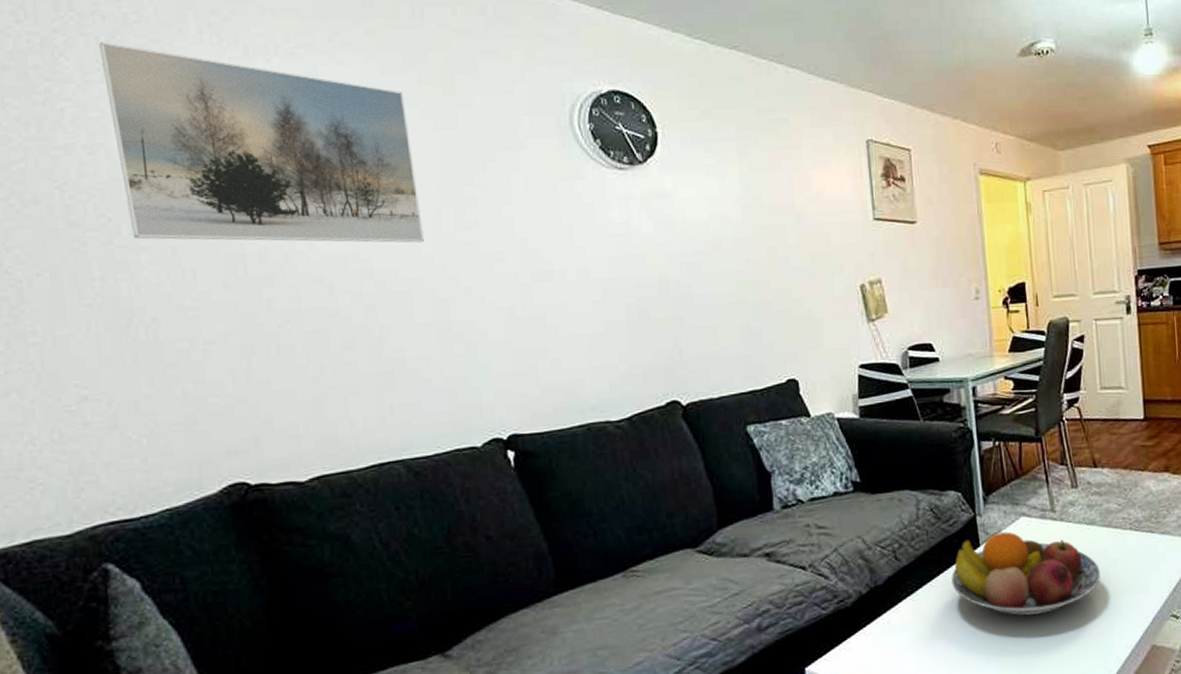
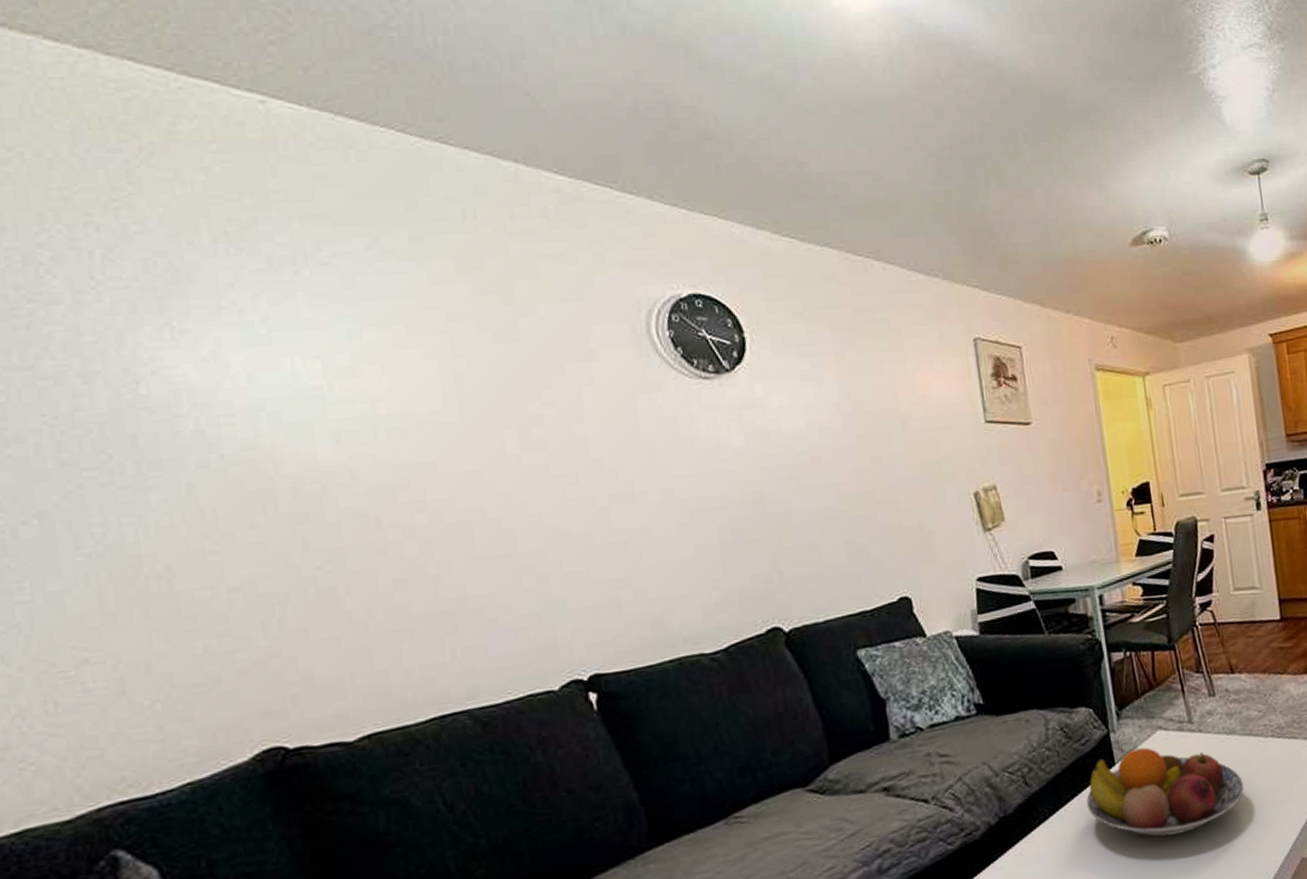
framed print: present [99,42,424,243] -> none [93,256,485,477]

